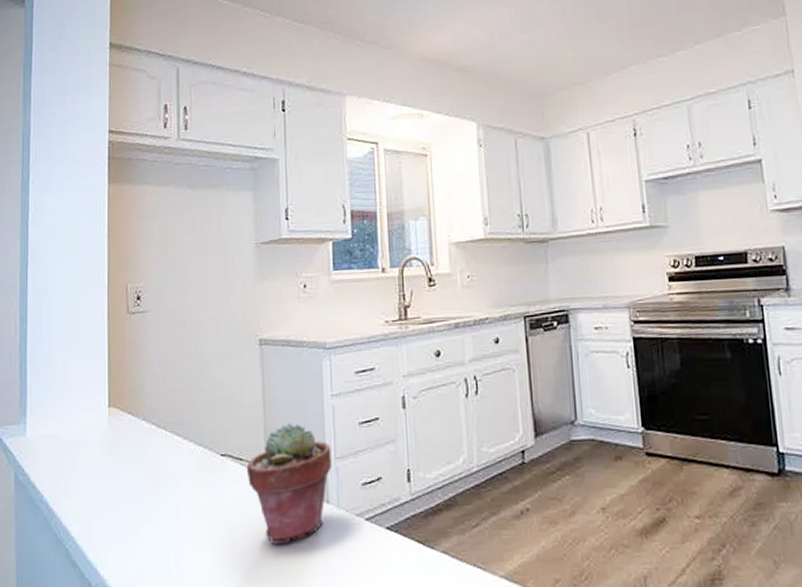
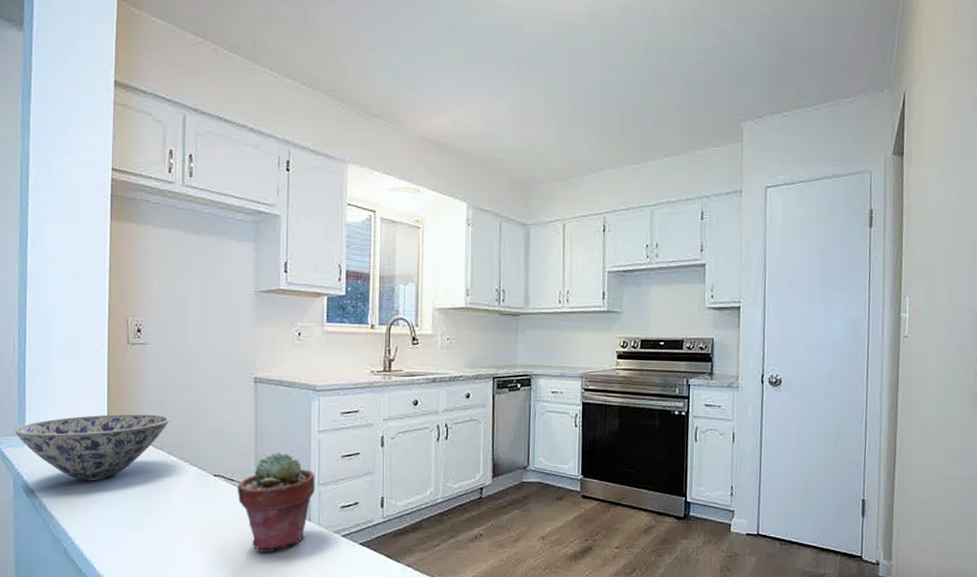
bowl: none [15,389,172,469] -> present [14,413,169,480]

